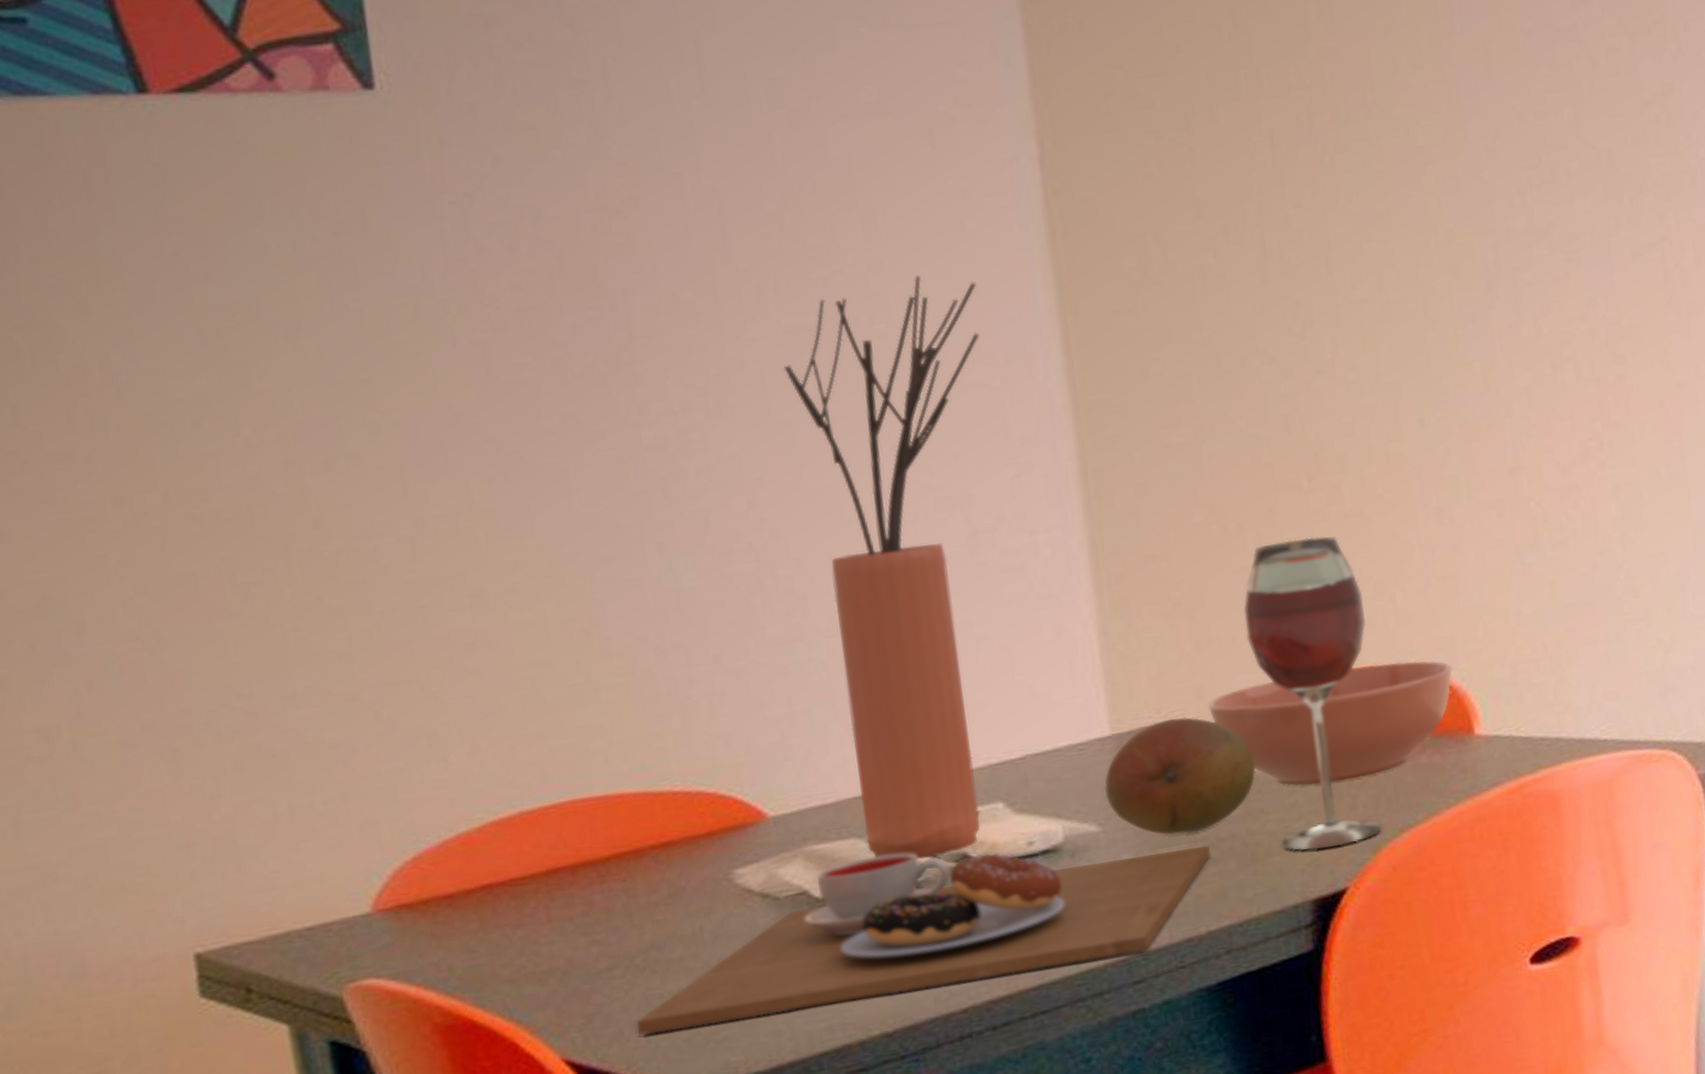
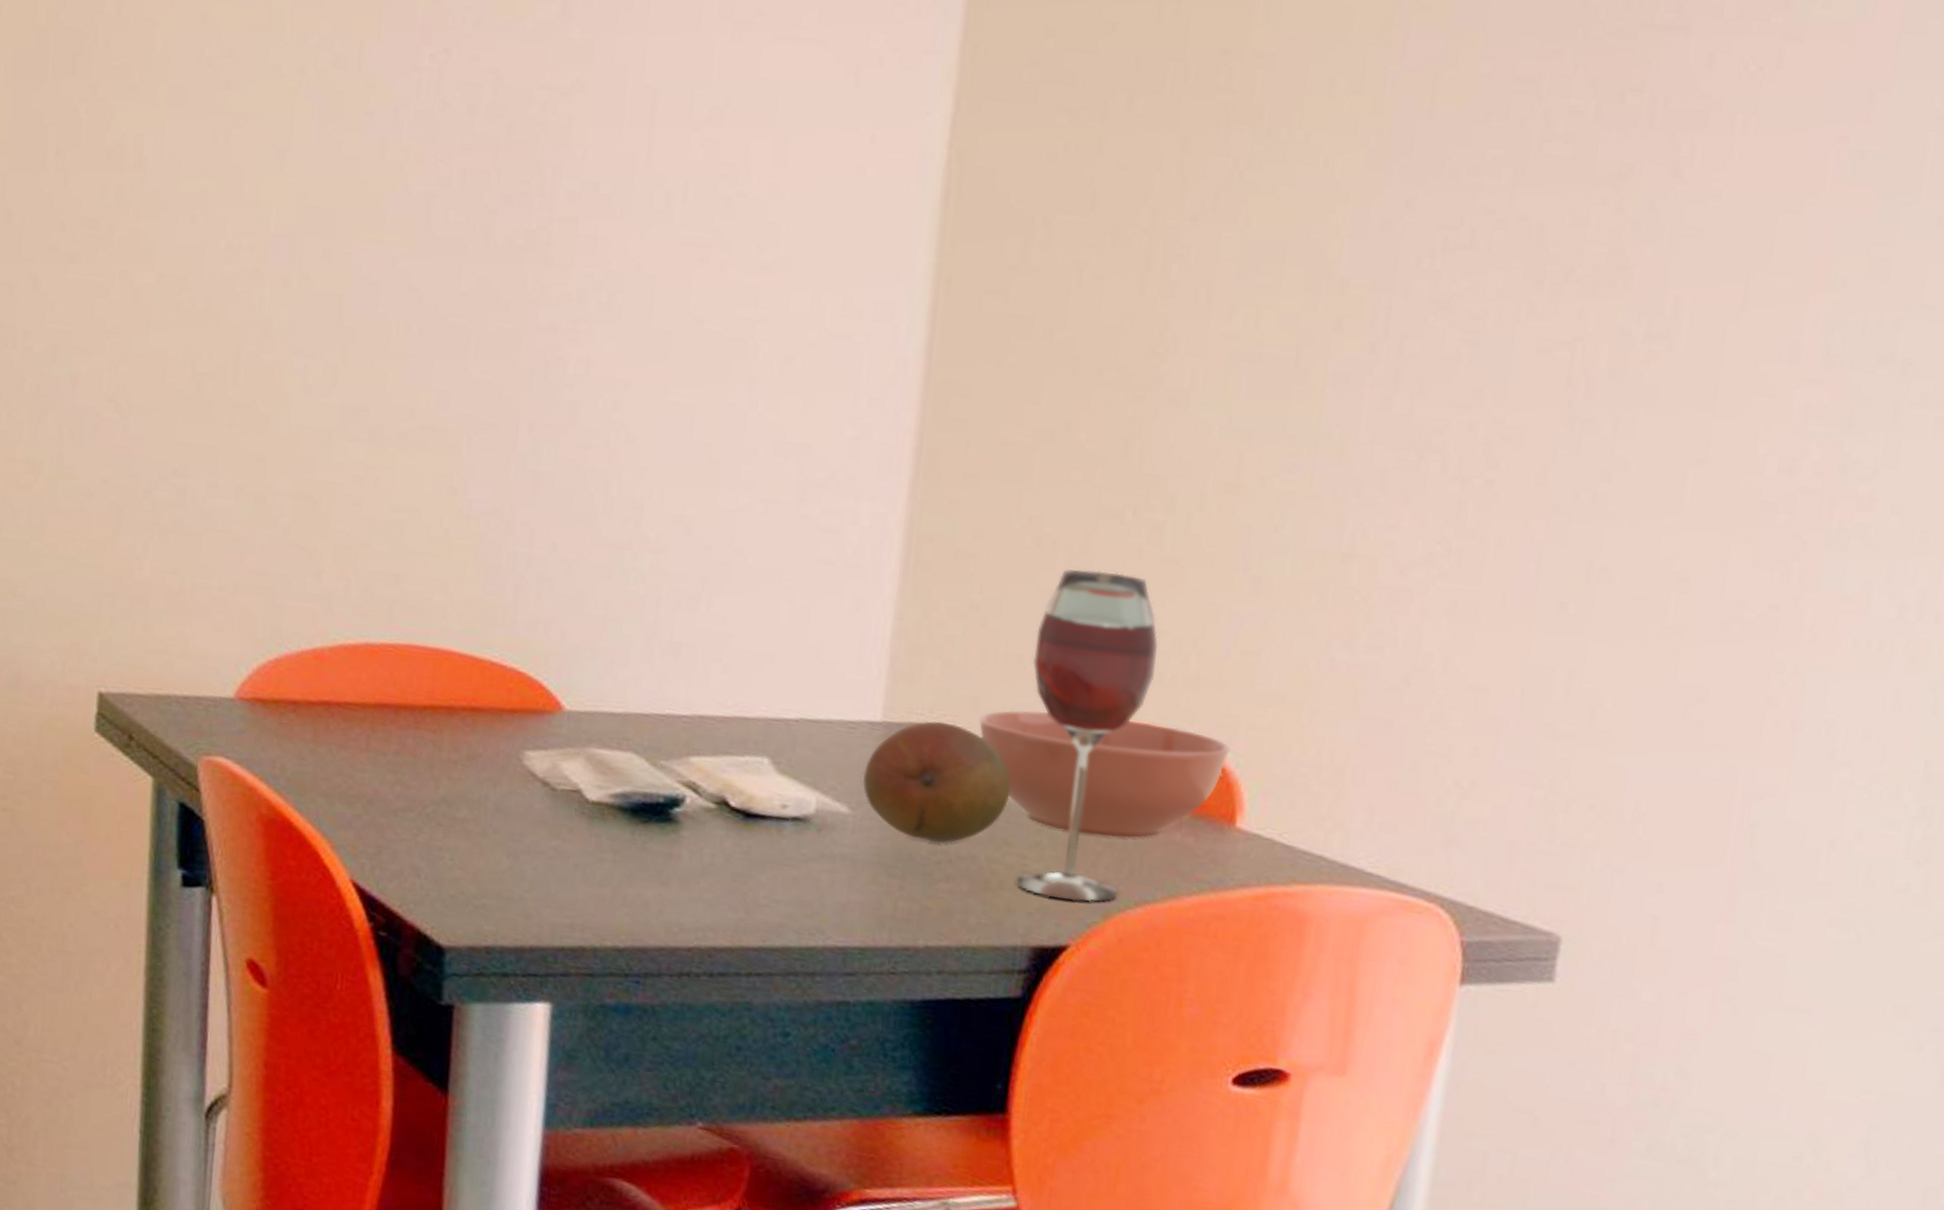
place setting: present [636,845,1211,1035] -> none [414,772,947,946]
vase: present [783,275,981,859] -> none [641,213,864,794]

